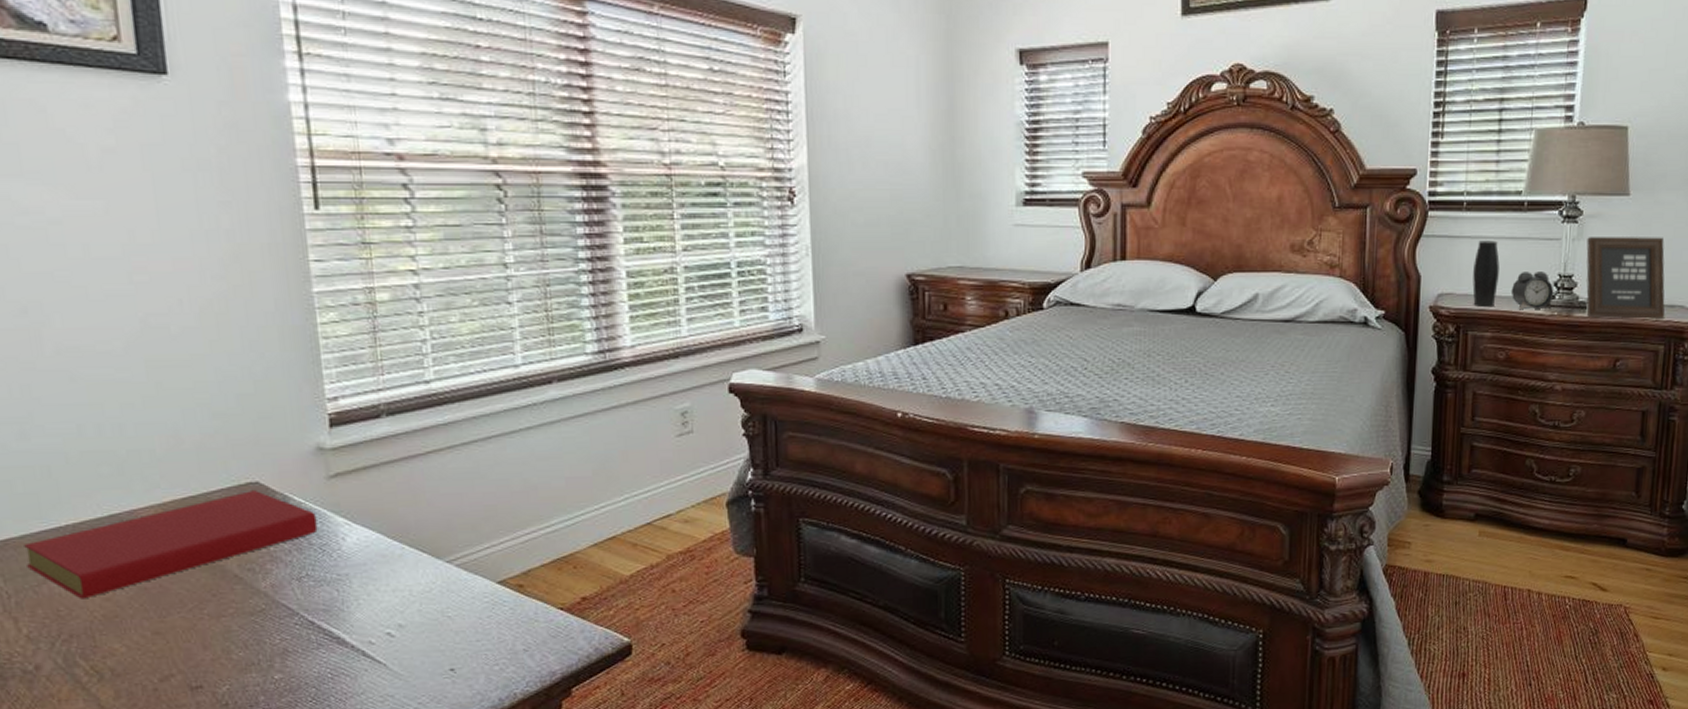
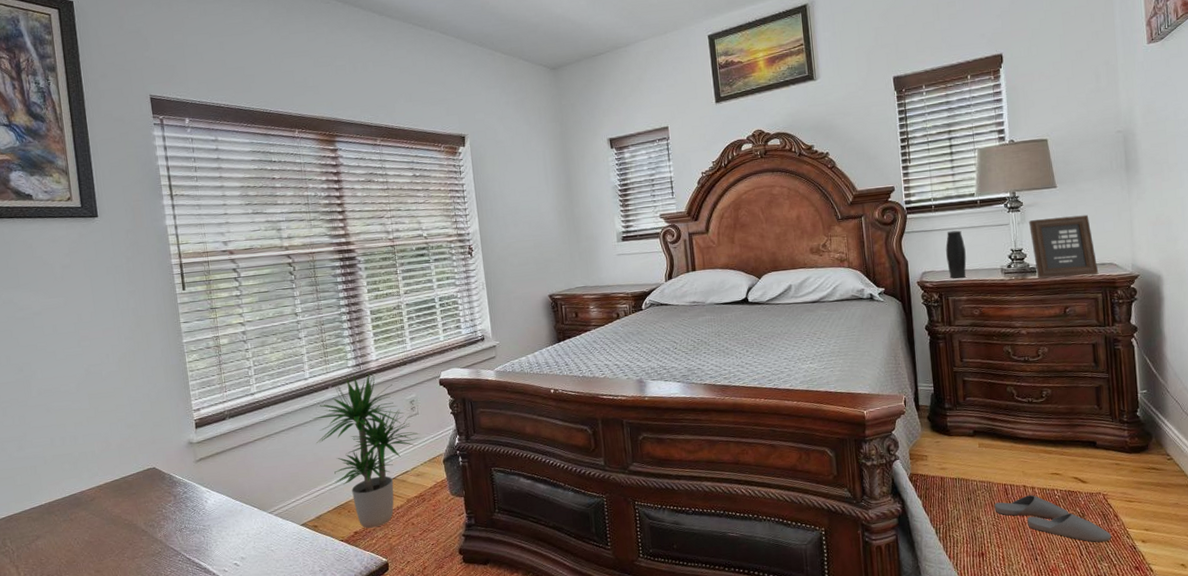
book: present [24,491,318,599] -> none [21,473,191,552]
potted plant: none [524,363,694,594] -> present [313,372,420,529]
slippers: none [1487,602,1627,668] -> present [994,494,1112,543]
alarm clock: present [1511,272,1554,310] -> none [976,249,1010,278]

